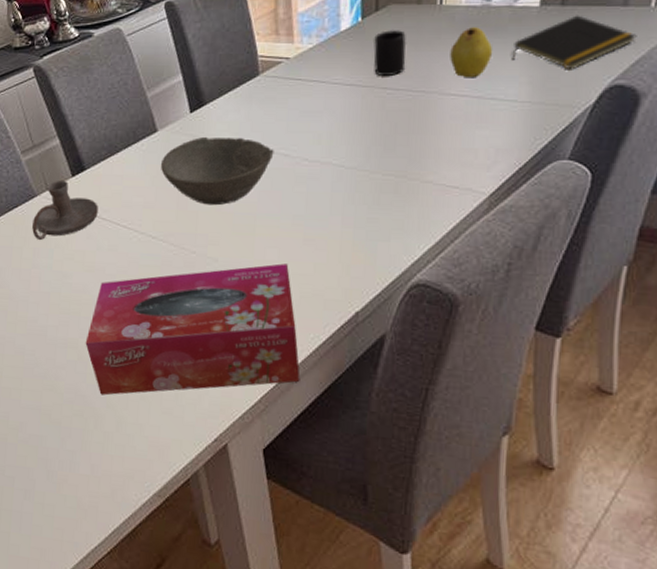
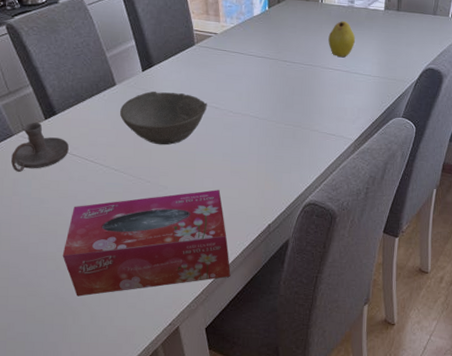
mug: present [373,30,407,76] -> none [276,18,300,52]
notepad: present [511,15,637,70] -> none [367,18,441,57]

